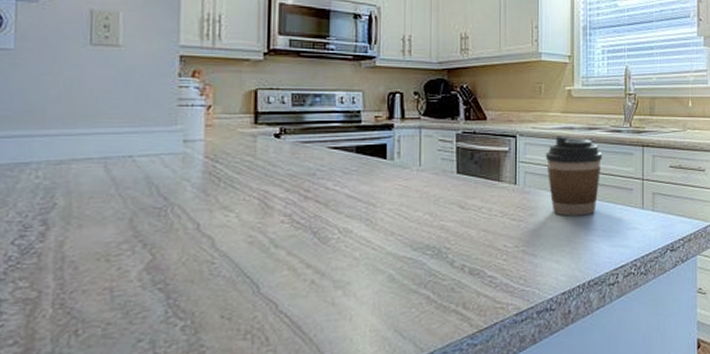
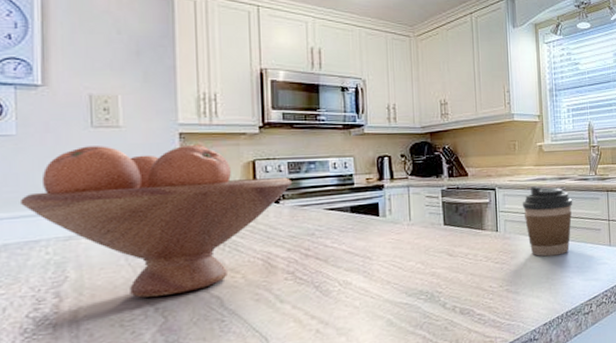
fruit bowl: none [13,65,294,233] -> present [19,145,292,298]

